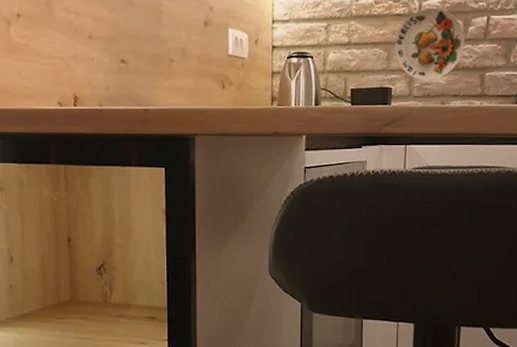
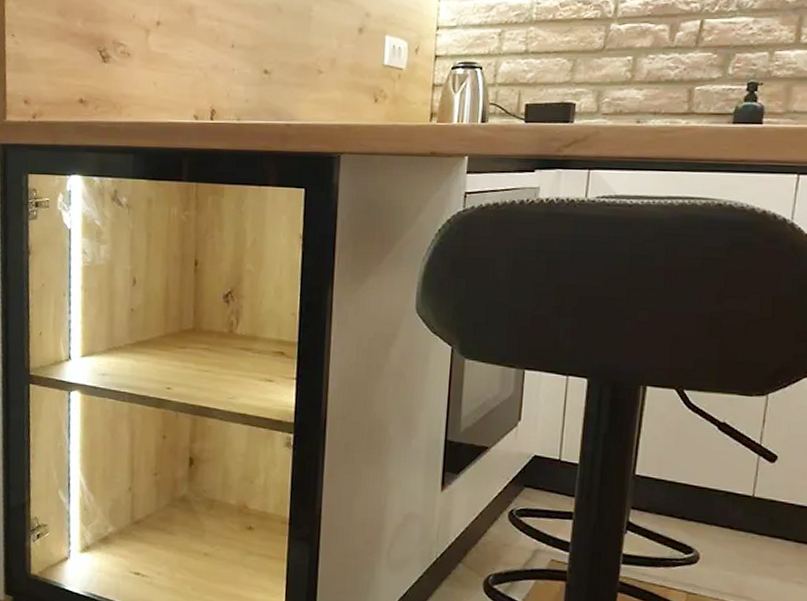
decorative plate: present [395,8,465,81] -> none [582,10,671,96]

